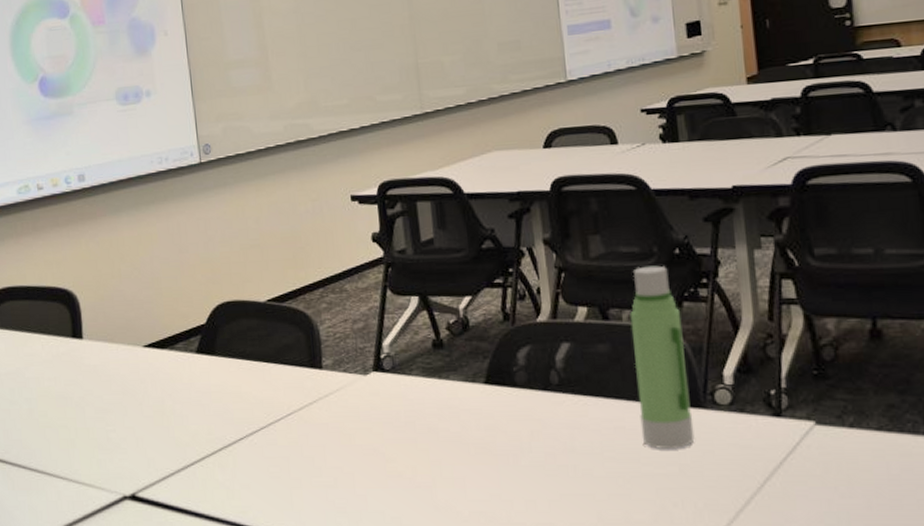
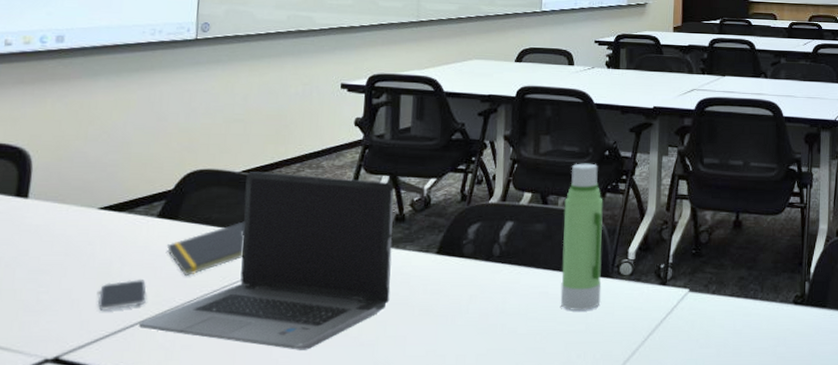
smartphone: none [158,416,200,450] -> present [97,278,147,312]
laptop computer: none [198,300,441,492] -> present [139,172,395,350]
notepad: none [209,354,282,414] -> present [166,221,245,277]

